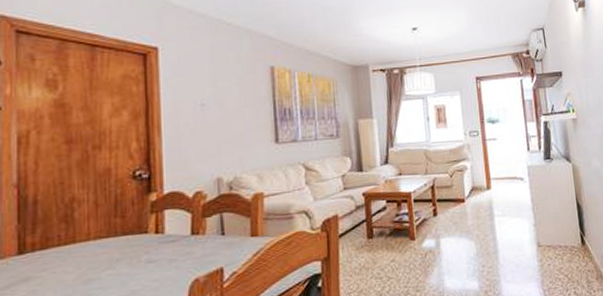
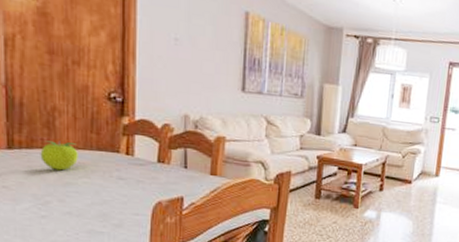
fruit: none [56,233,101,268] -> present [40,140,78,171]

